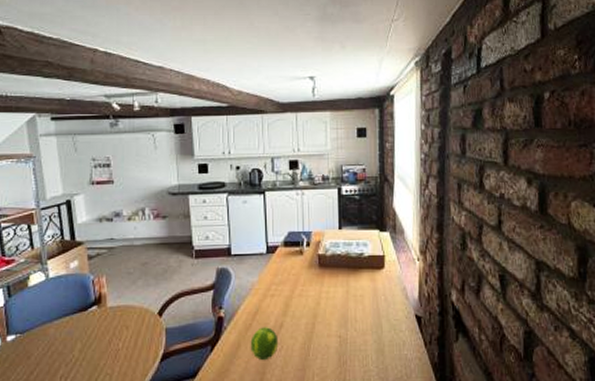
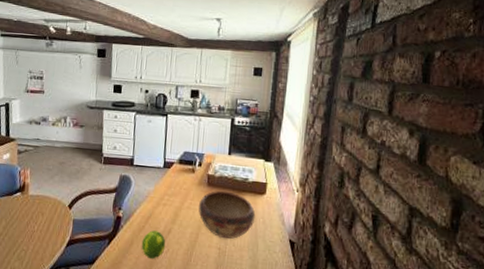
decorative bowl: none [312,270,376,325] -> present [198,190,256,240]

